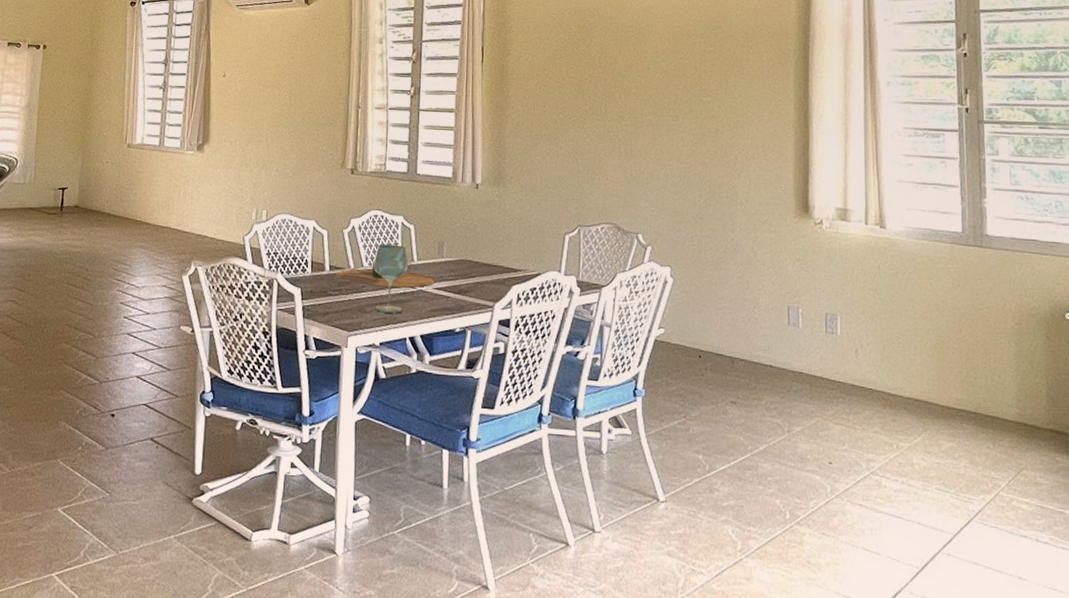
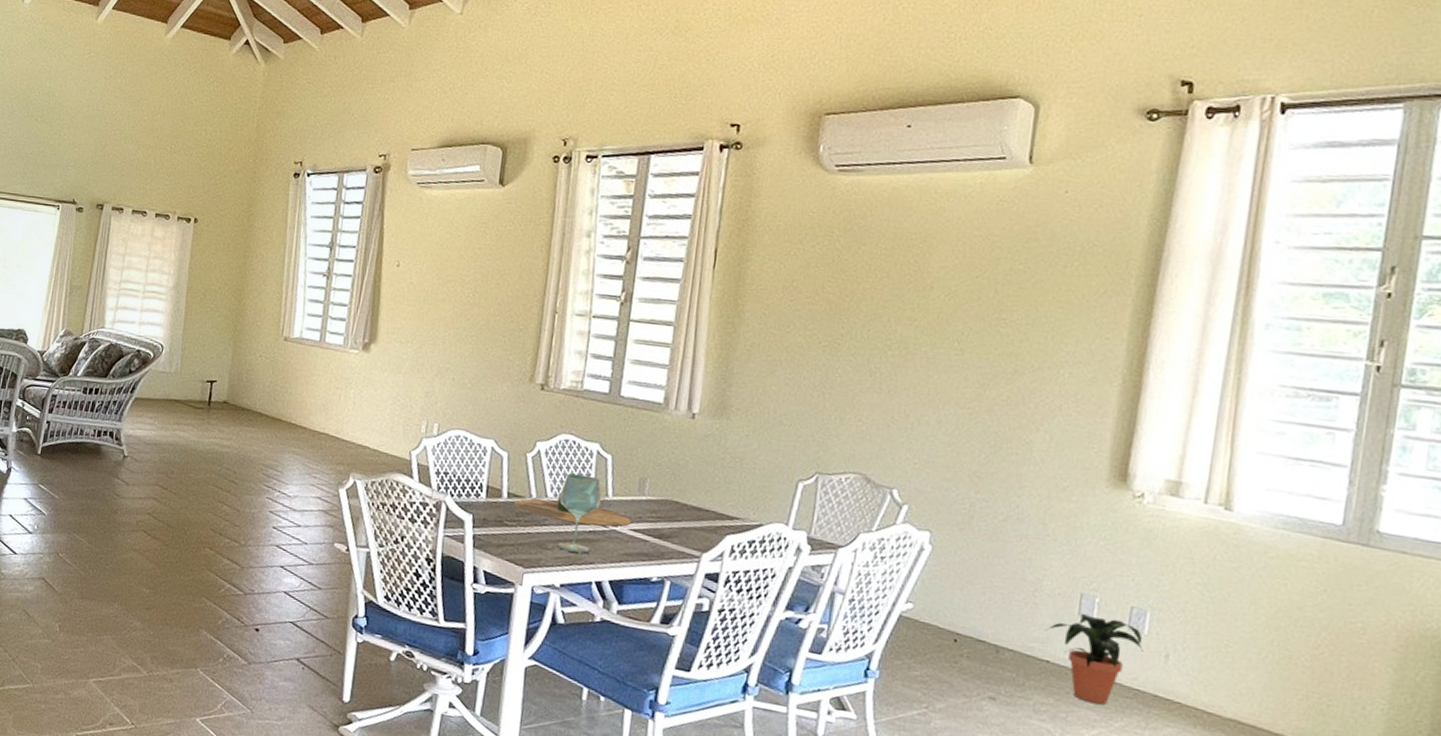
potted plant: none [767,322,839,398] -> present [1048,612,1143,705]

